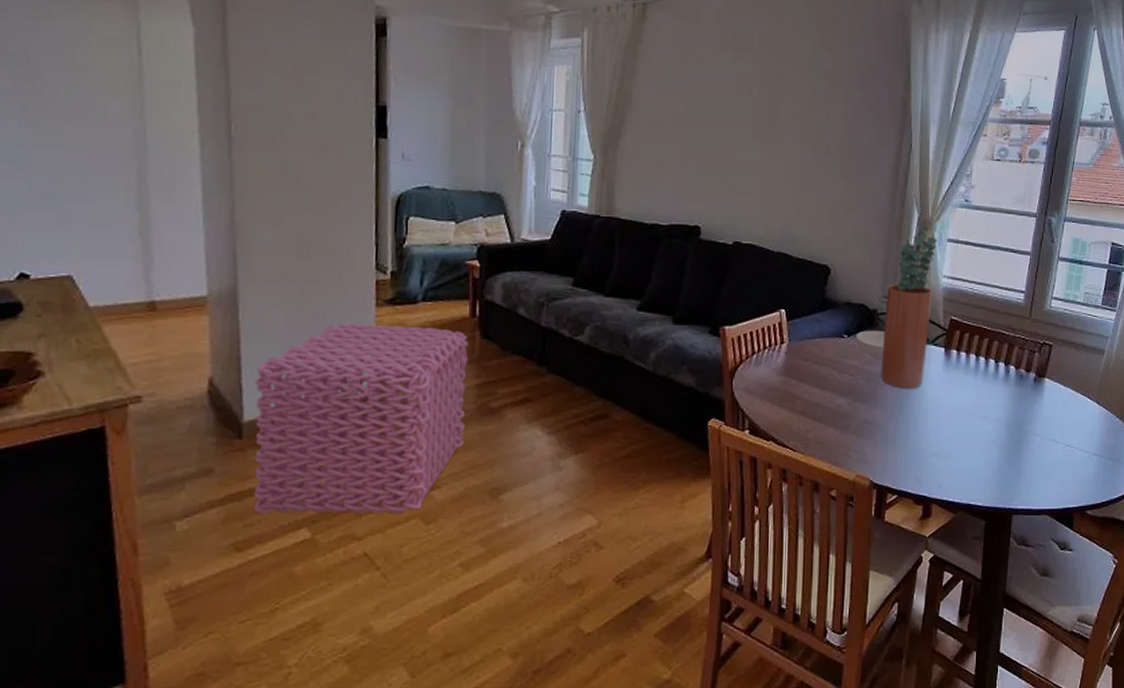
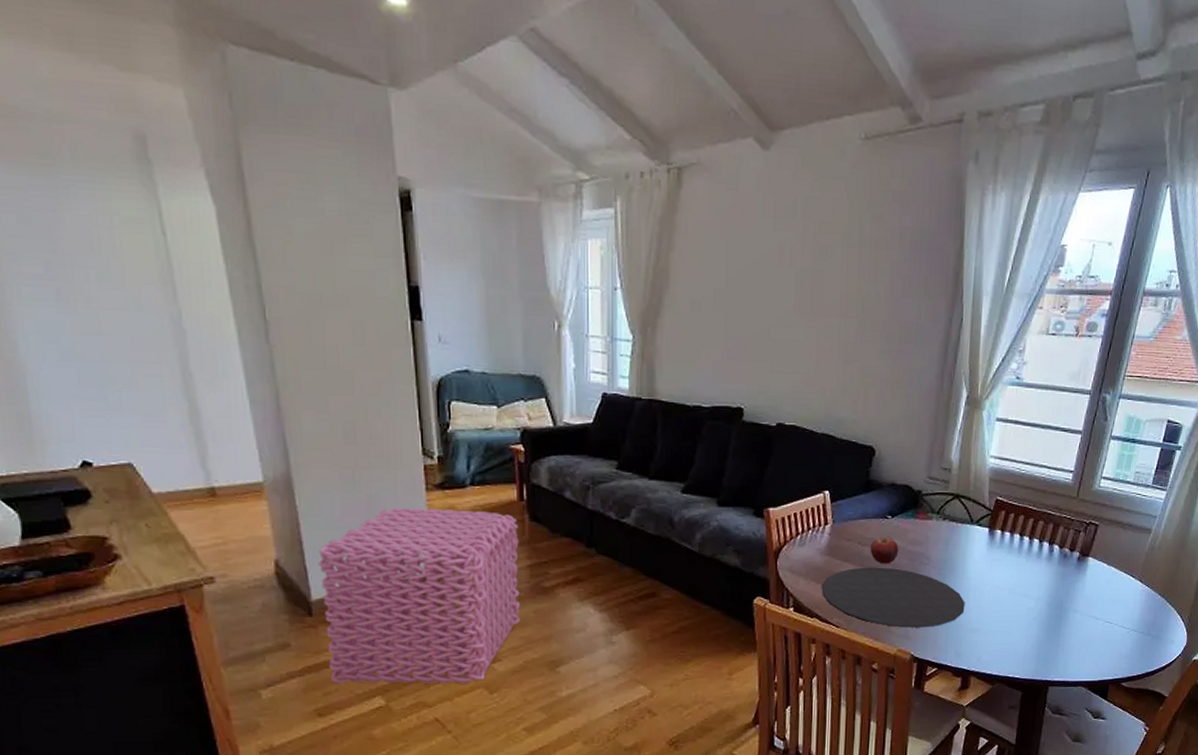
placemat: none [778,387,924,452] -> present [822,567,965,628]
fruit: none [827,356,856,385] -> present [870,536,899,564]
bowl: present [855,330,885,362] -> none [899,511,930,542]
vase: present [880,218,937,390] -> none [923,396,986,569]

